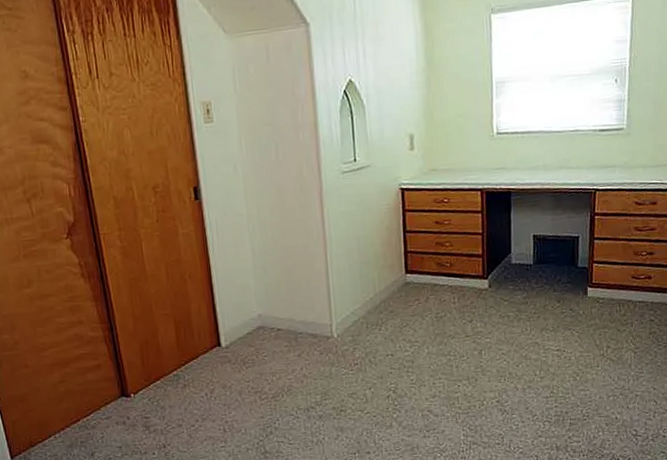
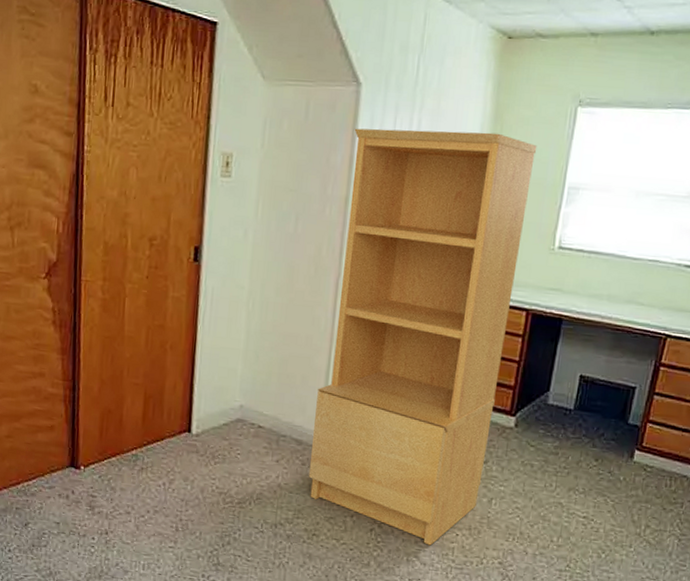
bookcase: none [310,47,471,400] -> present [308,128,538,546]

